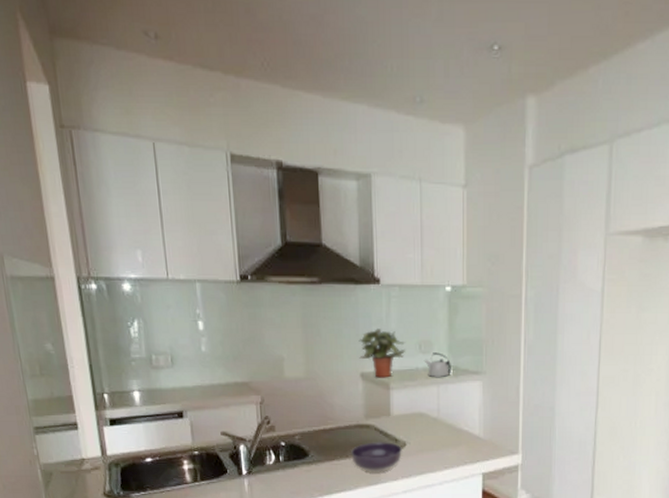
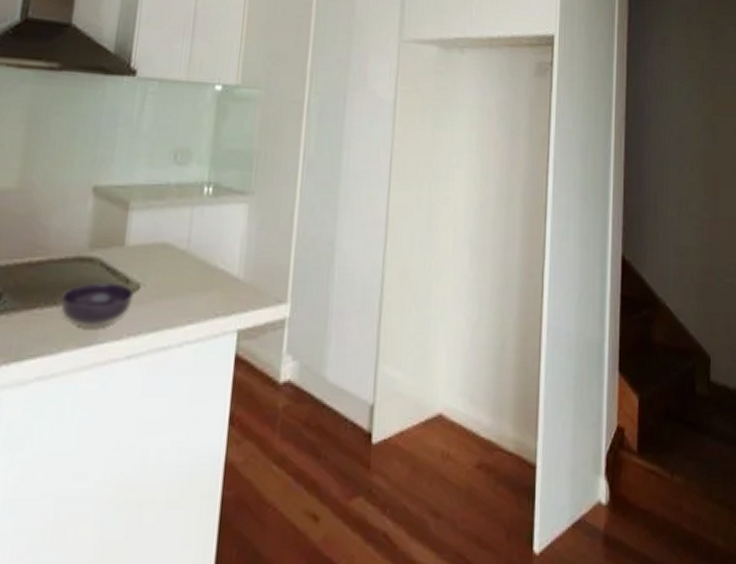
potted plant: present [359,329,405,378] -> none [95,130,157,195]
kettle: present [424,352,452,378] -> none [178,164,213,198]

